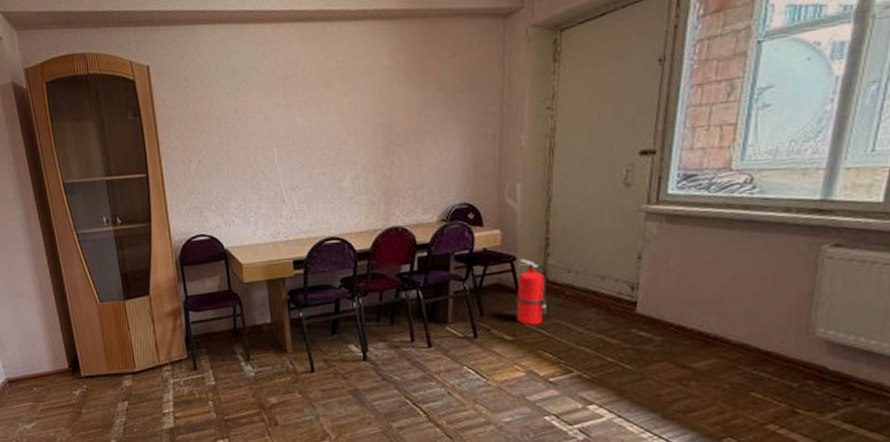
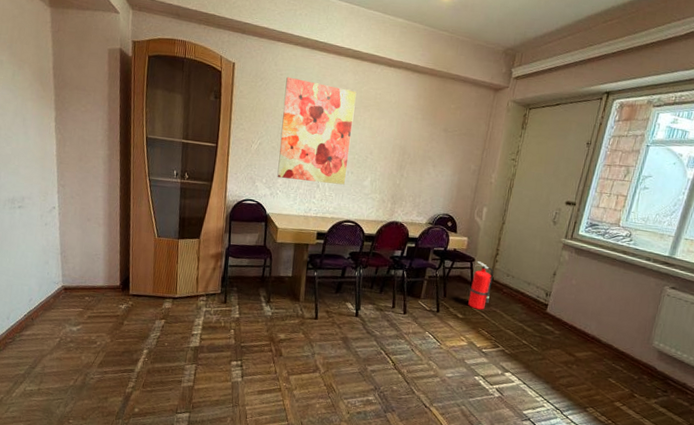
wall art: none [216,65,317,201] -> present [277,77,357,185]

